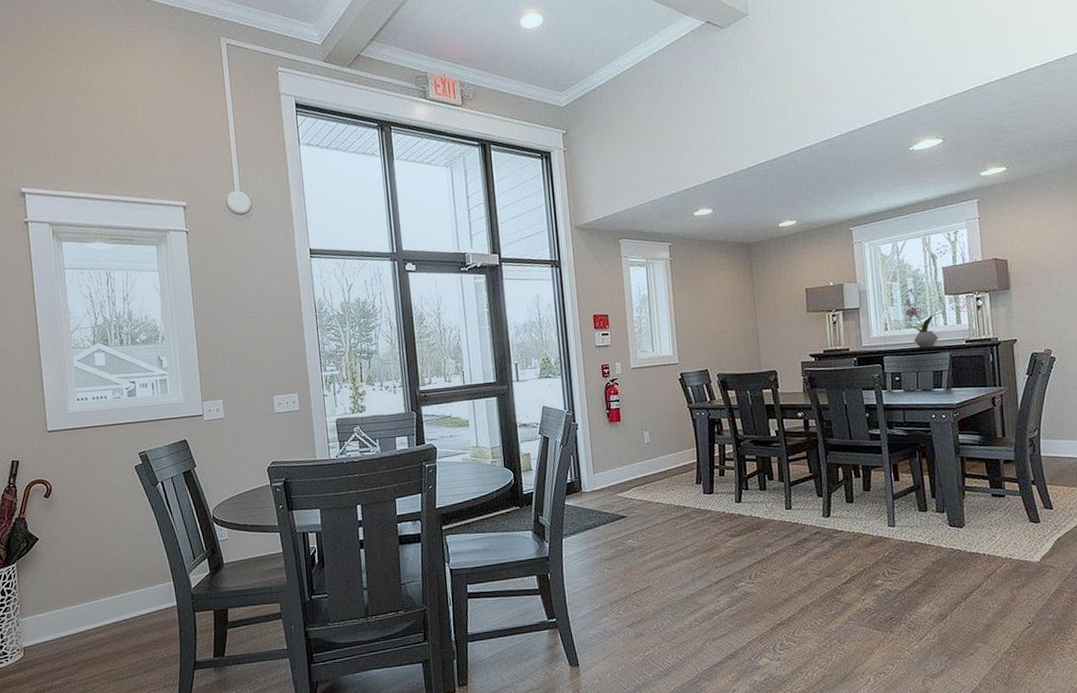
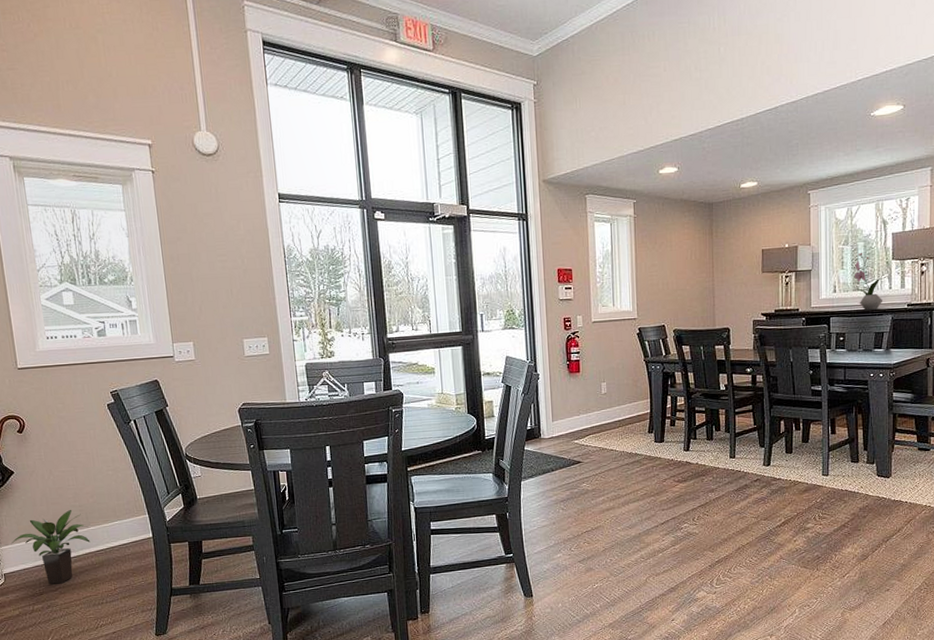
potted plant: none [32,577,113,659] -> present [10,509,91,585]

